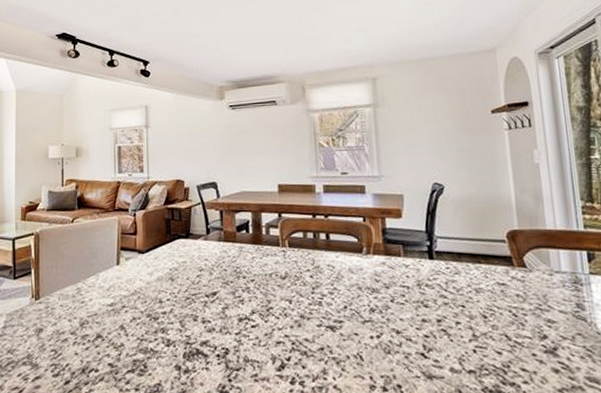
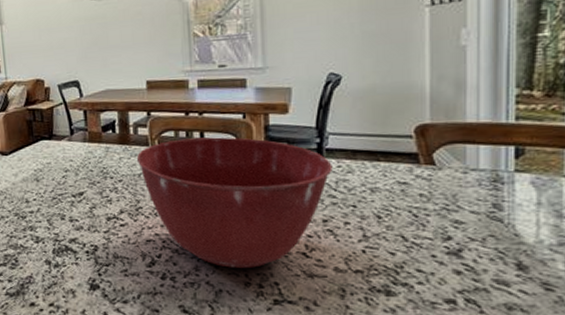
mixing bowl: none [268,238,442,370] -> present [136,137,333,268]

